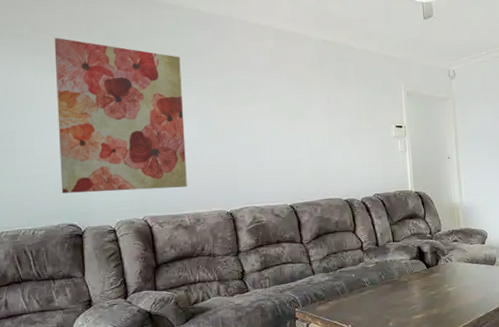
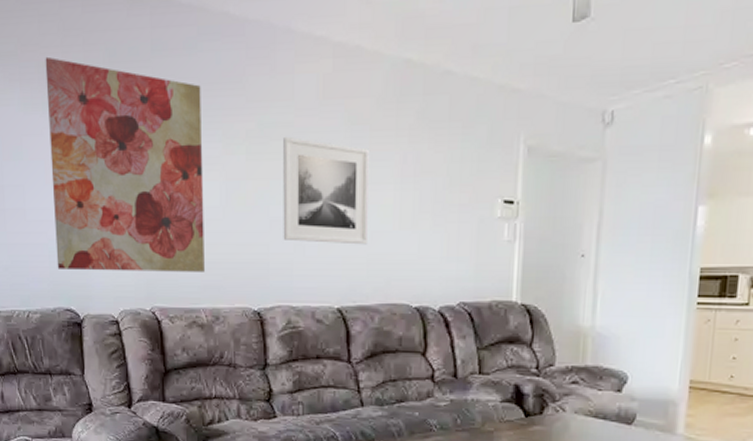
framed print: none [243,89,309,160] -> present [283,136,369,245]

